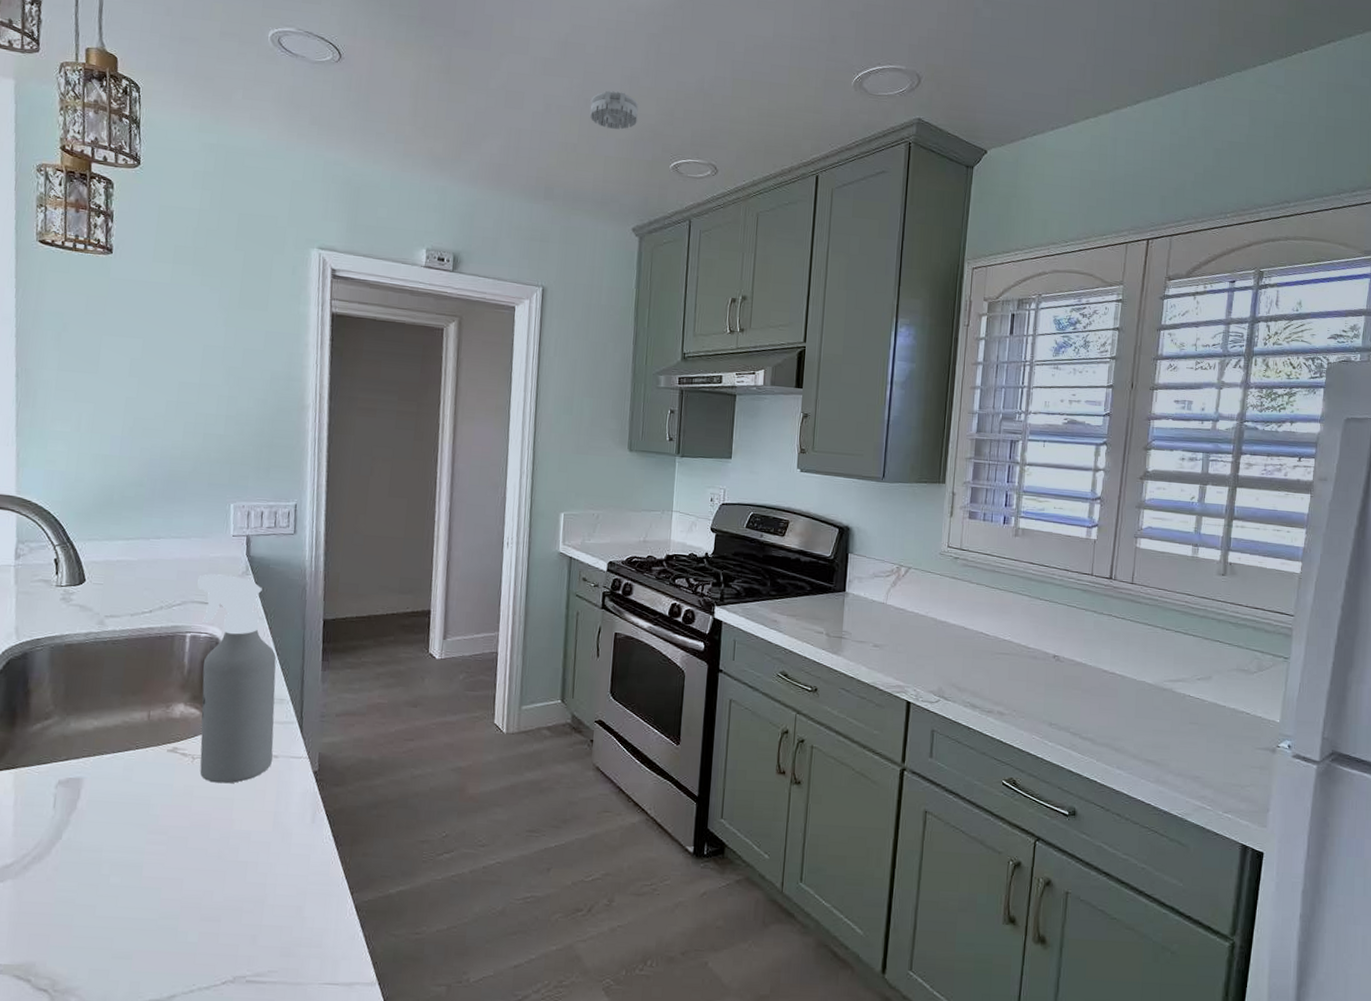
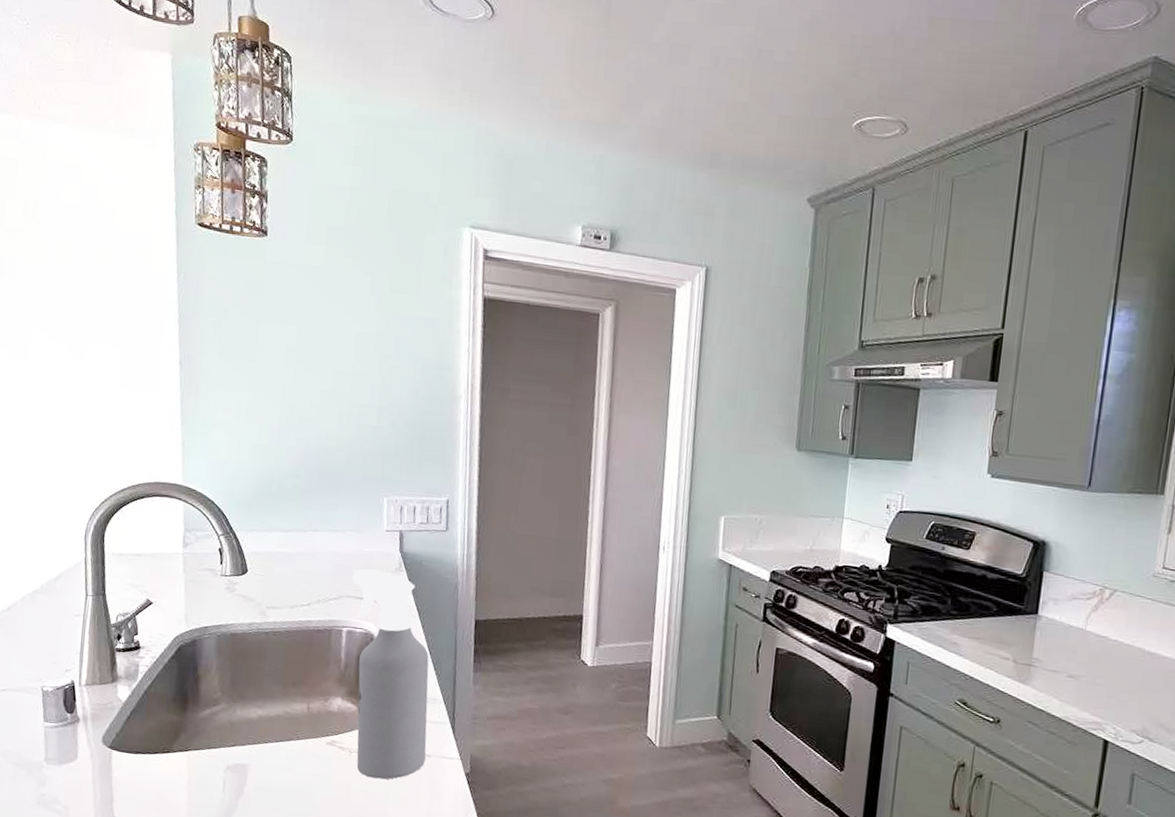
smoke detector: present [590,90,639,130] -> none [763,38,819,84]

